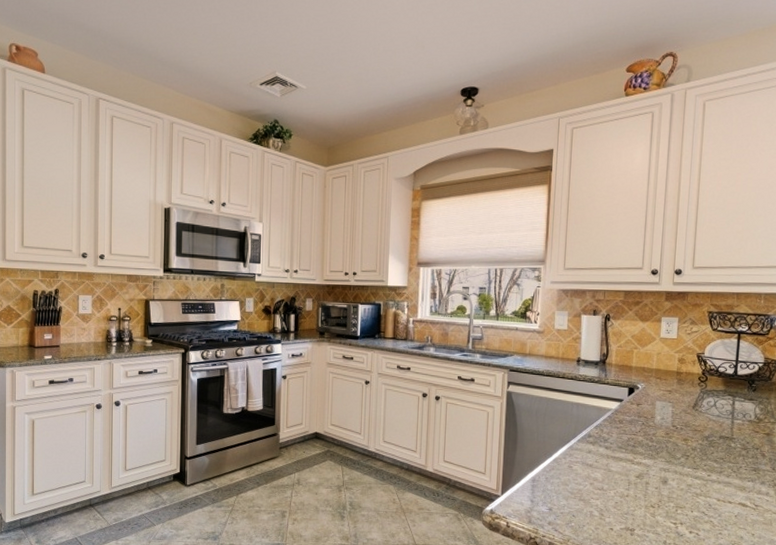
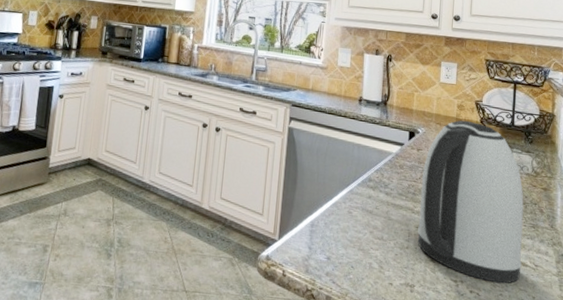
kettle: none [637,373,746,524] -> present [417,120,524,284]

